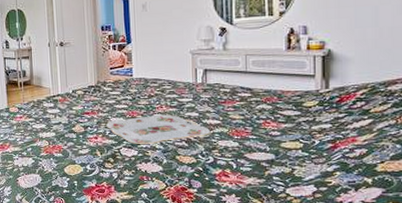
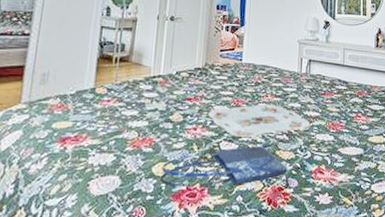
shopping bag: none [72,152,189,184] -> present [161,146,287,187]

